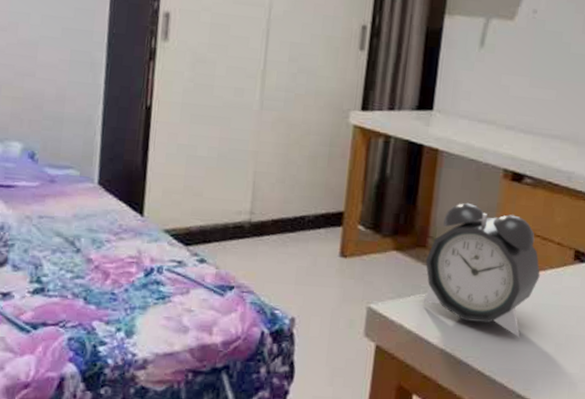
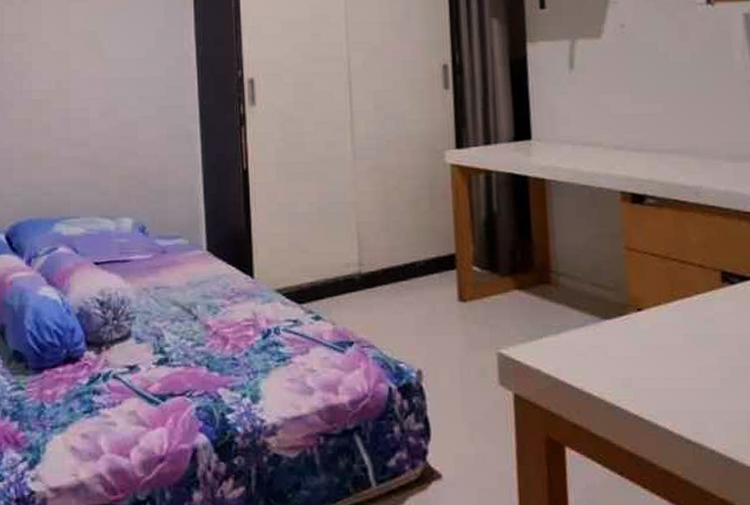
alarm clock: present [422,202,540,338] -> none [552,231,686,375]

